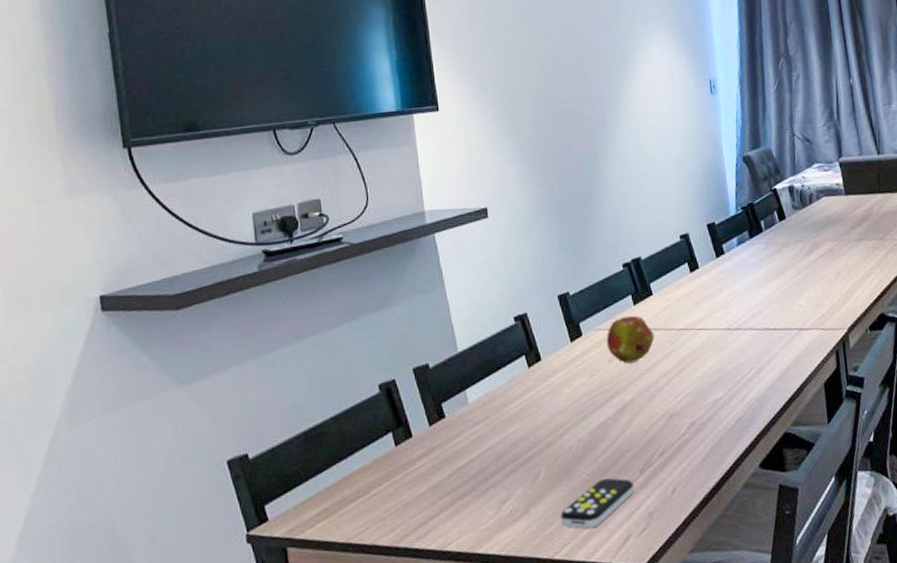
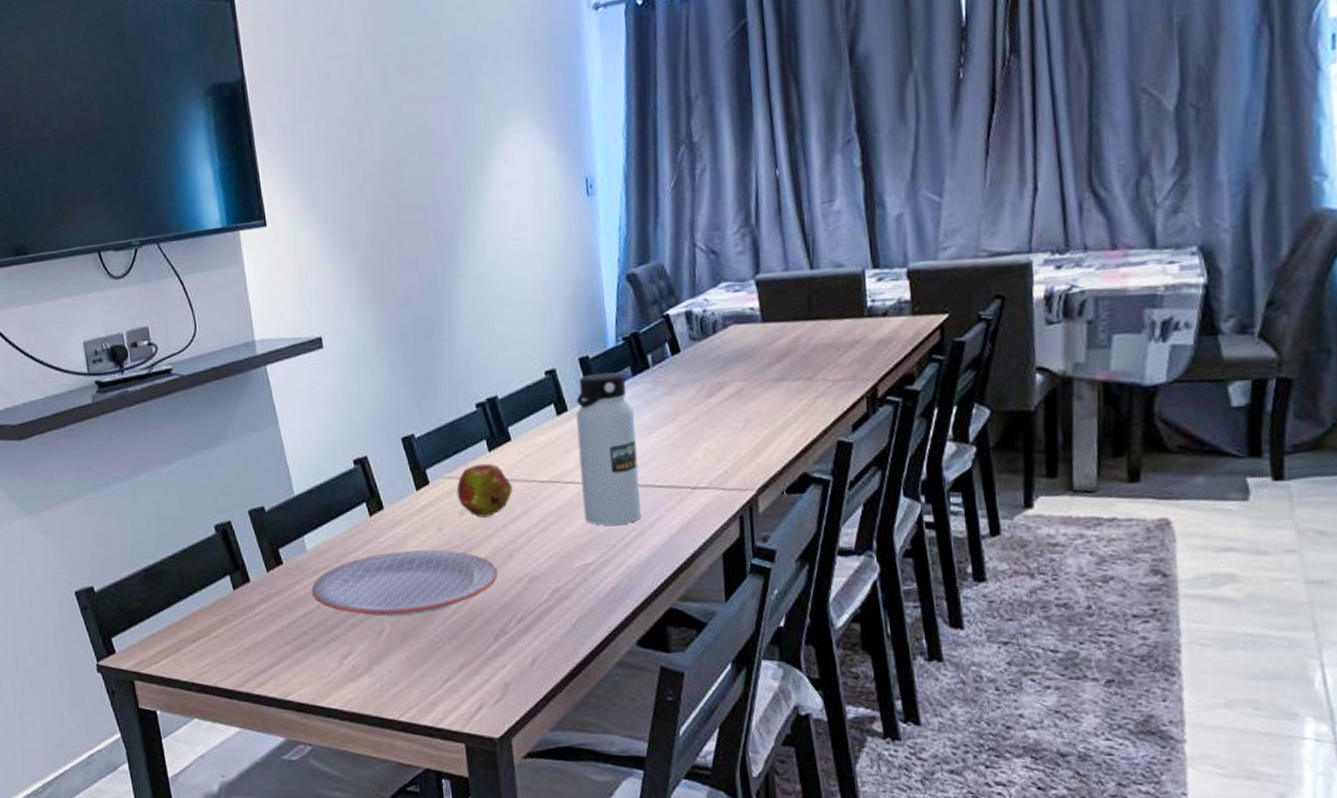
plate: none [472,394,643,461] -> present [311,549,498,617]
remote control: present [560,478,635,529] -> none [406,642,488,693]
water bottle: none [705,235,760,365] -> present [575,372,642,526]

